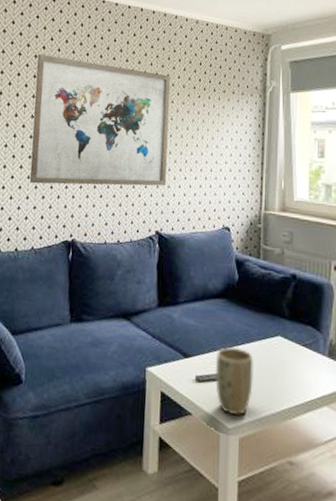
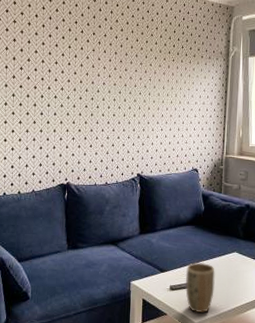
wall art: present [29,53,171,186] -> none [28,21,150,137]

